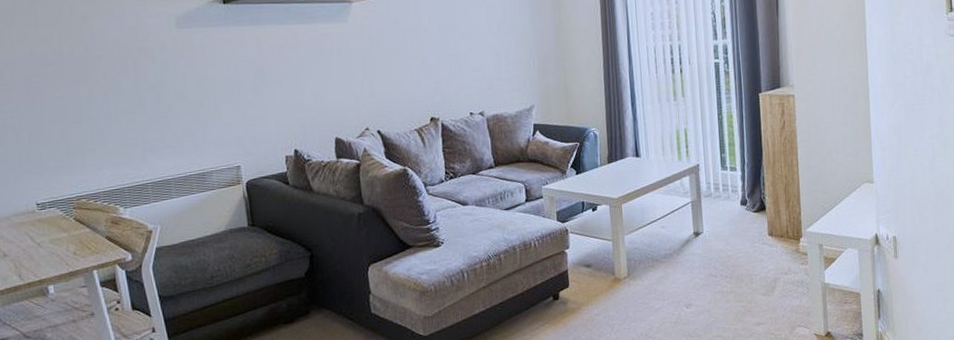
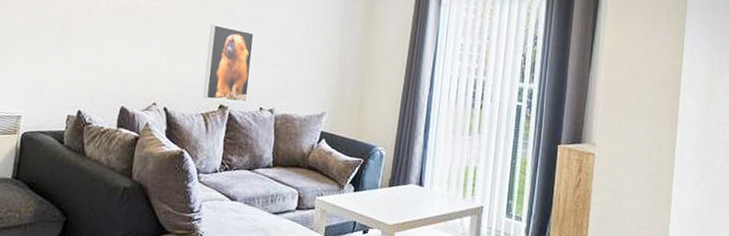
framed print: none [402,39,457,115] -> present [203,24,255,103]

